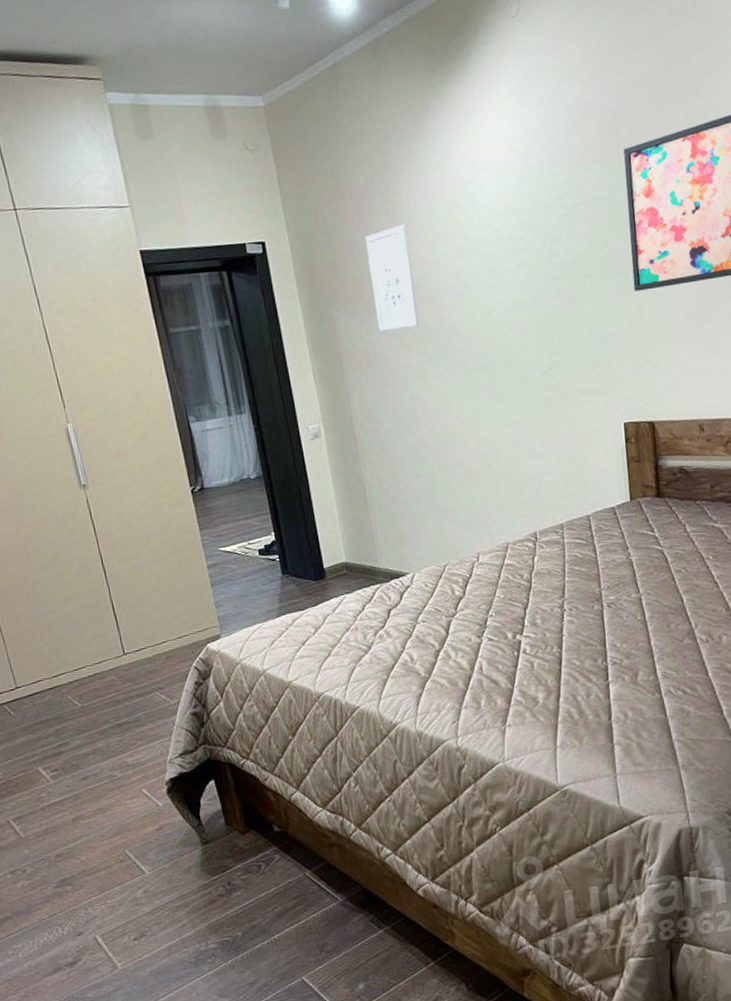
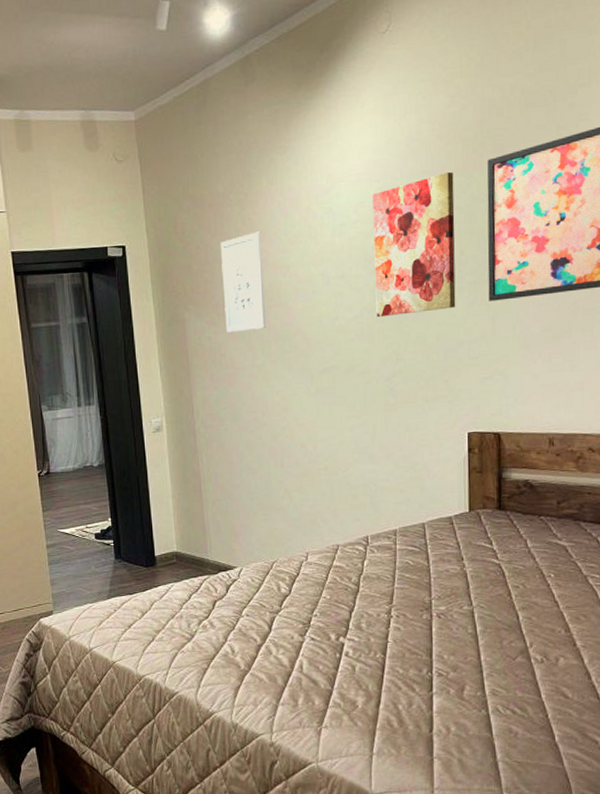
wall art: none [515,161,604,311] -> present [372,171,456,318]

